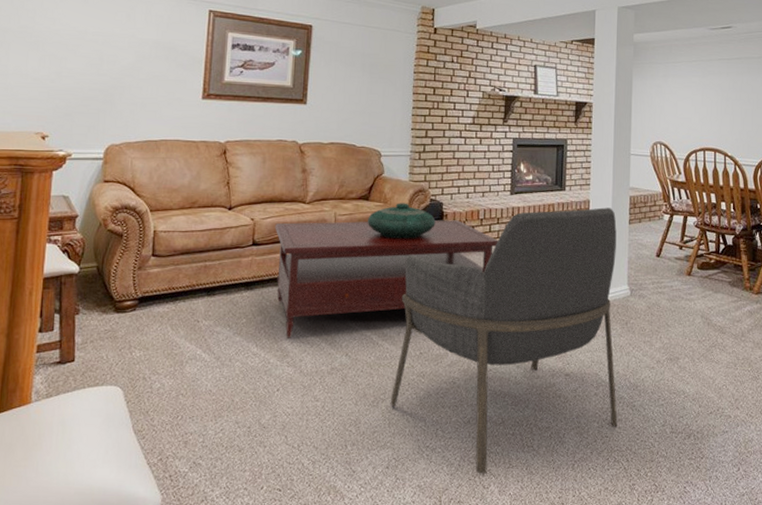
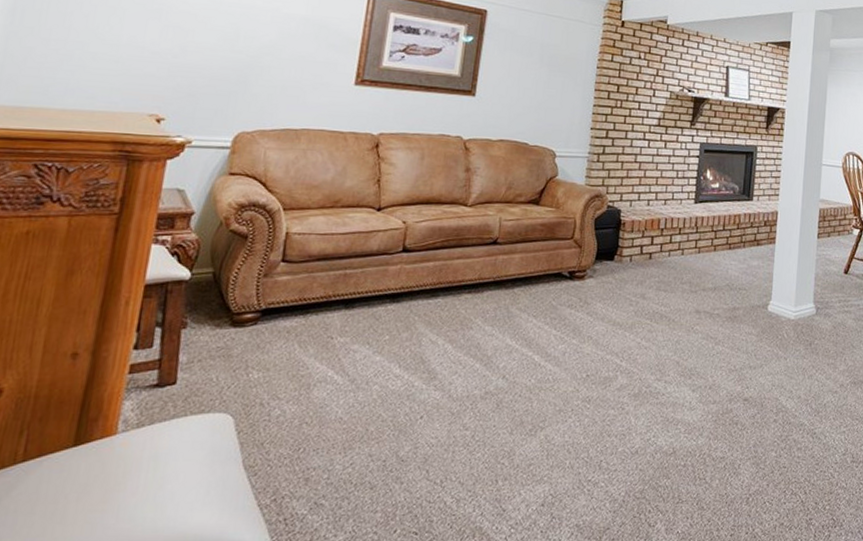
coffee table: present [275,220,498,338] -> none [427,227,679,358]
decorative bowl: present [367,203,436,239] -> none [535,208,612,249]
armchair: present [390,207,618,474] -> none [550,220,805,511]

